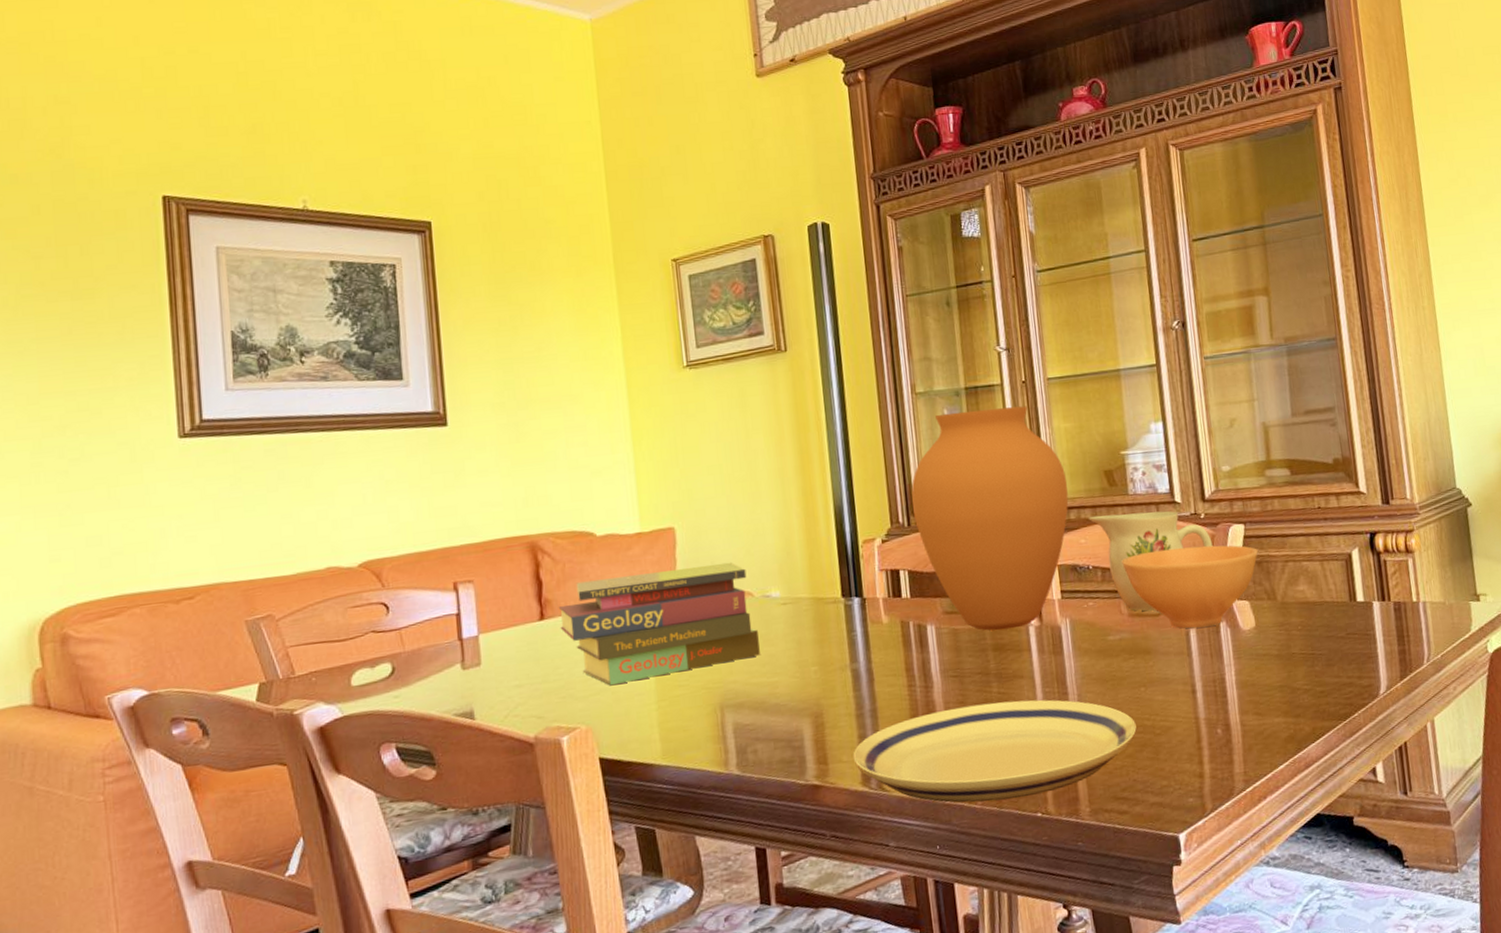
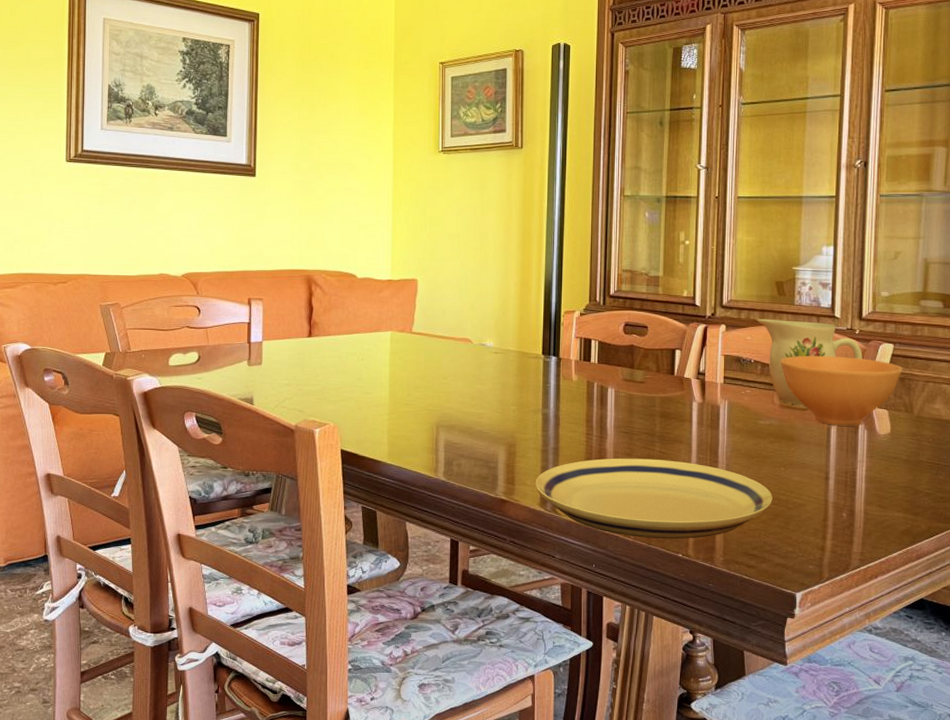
books: present [558,562,760,686] -> none [322,312,472,396]
vase: present [911,406,1069,631] -> none [608,215,742,402]

